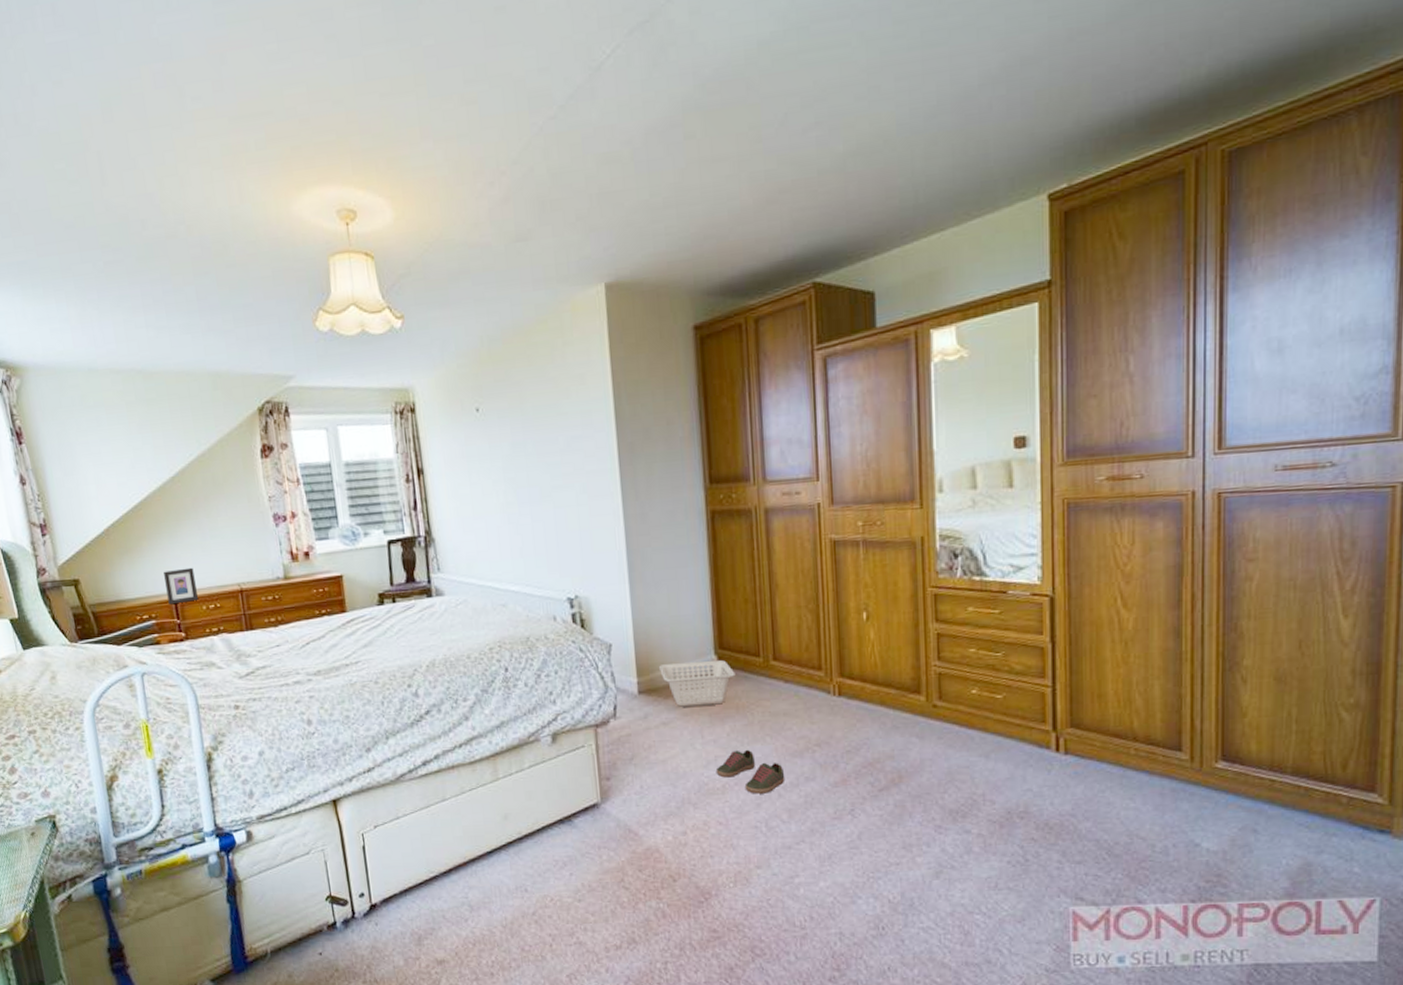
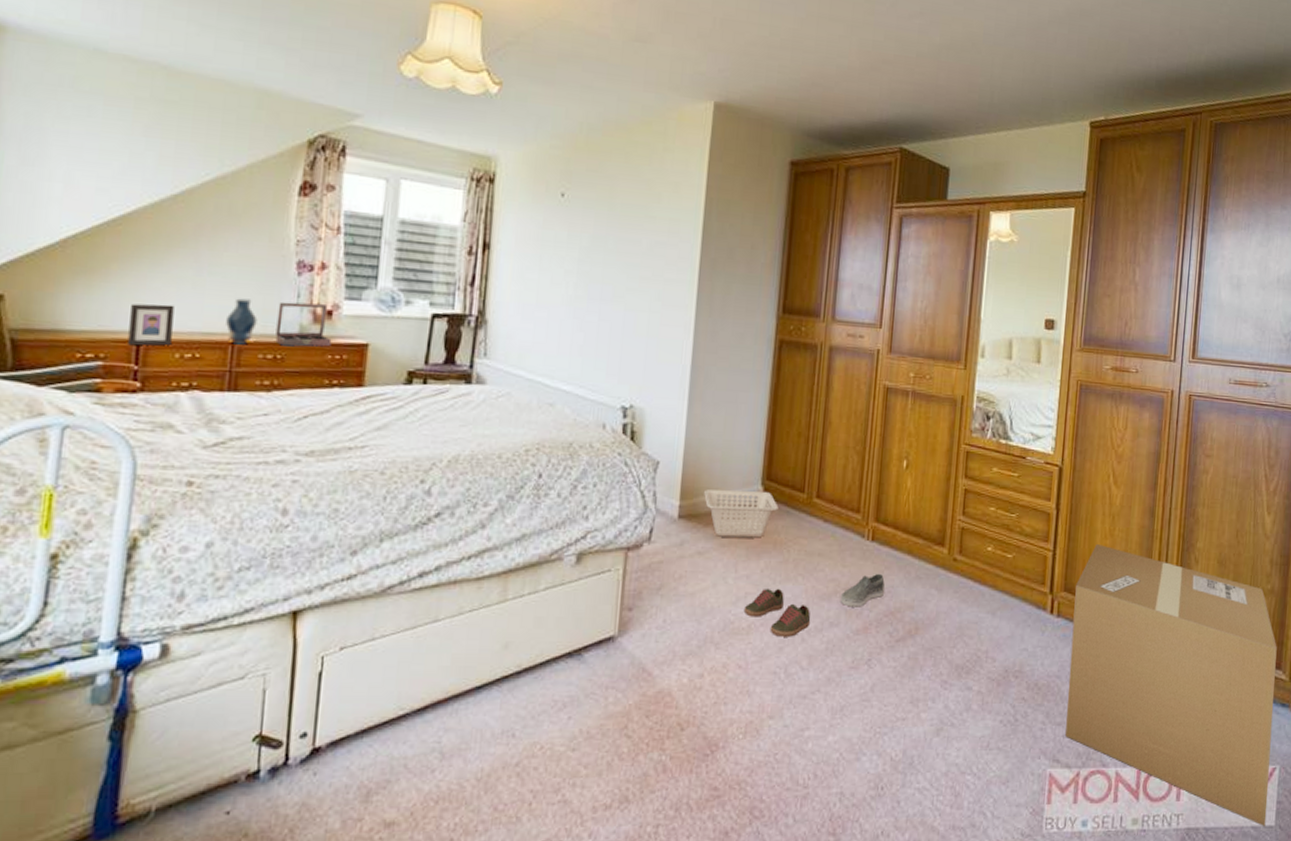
vase: none [231,553,255,592] -> present [225,298,258,345]
jewelry box: none [267,546,314,588] -> present [275,301,332,347]
shoe: none [812,726,859,762] -> present [840,573,885,607]
cardboard box: none [1085,674,1368,962] -> present [1065,544,1277,826]

